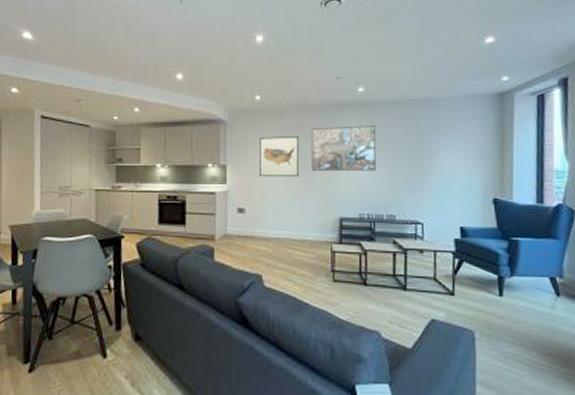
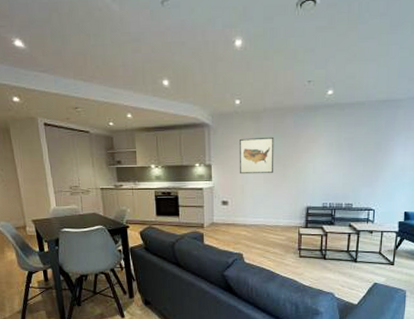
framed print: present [311,125,377,171] -> none [284,126,341,168]

